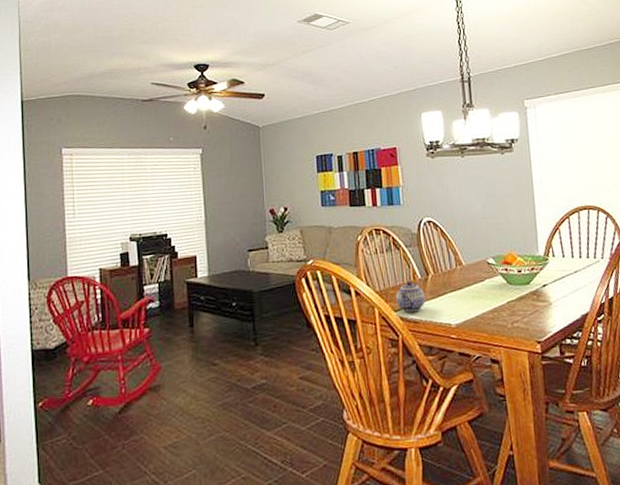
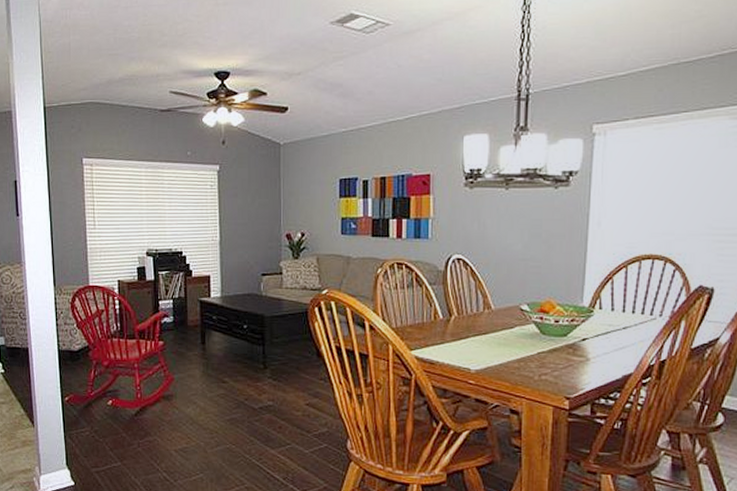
teapot: present [396,281,425,312] -> none [413,320,445,352]

